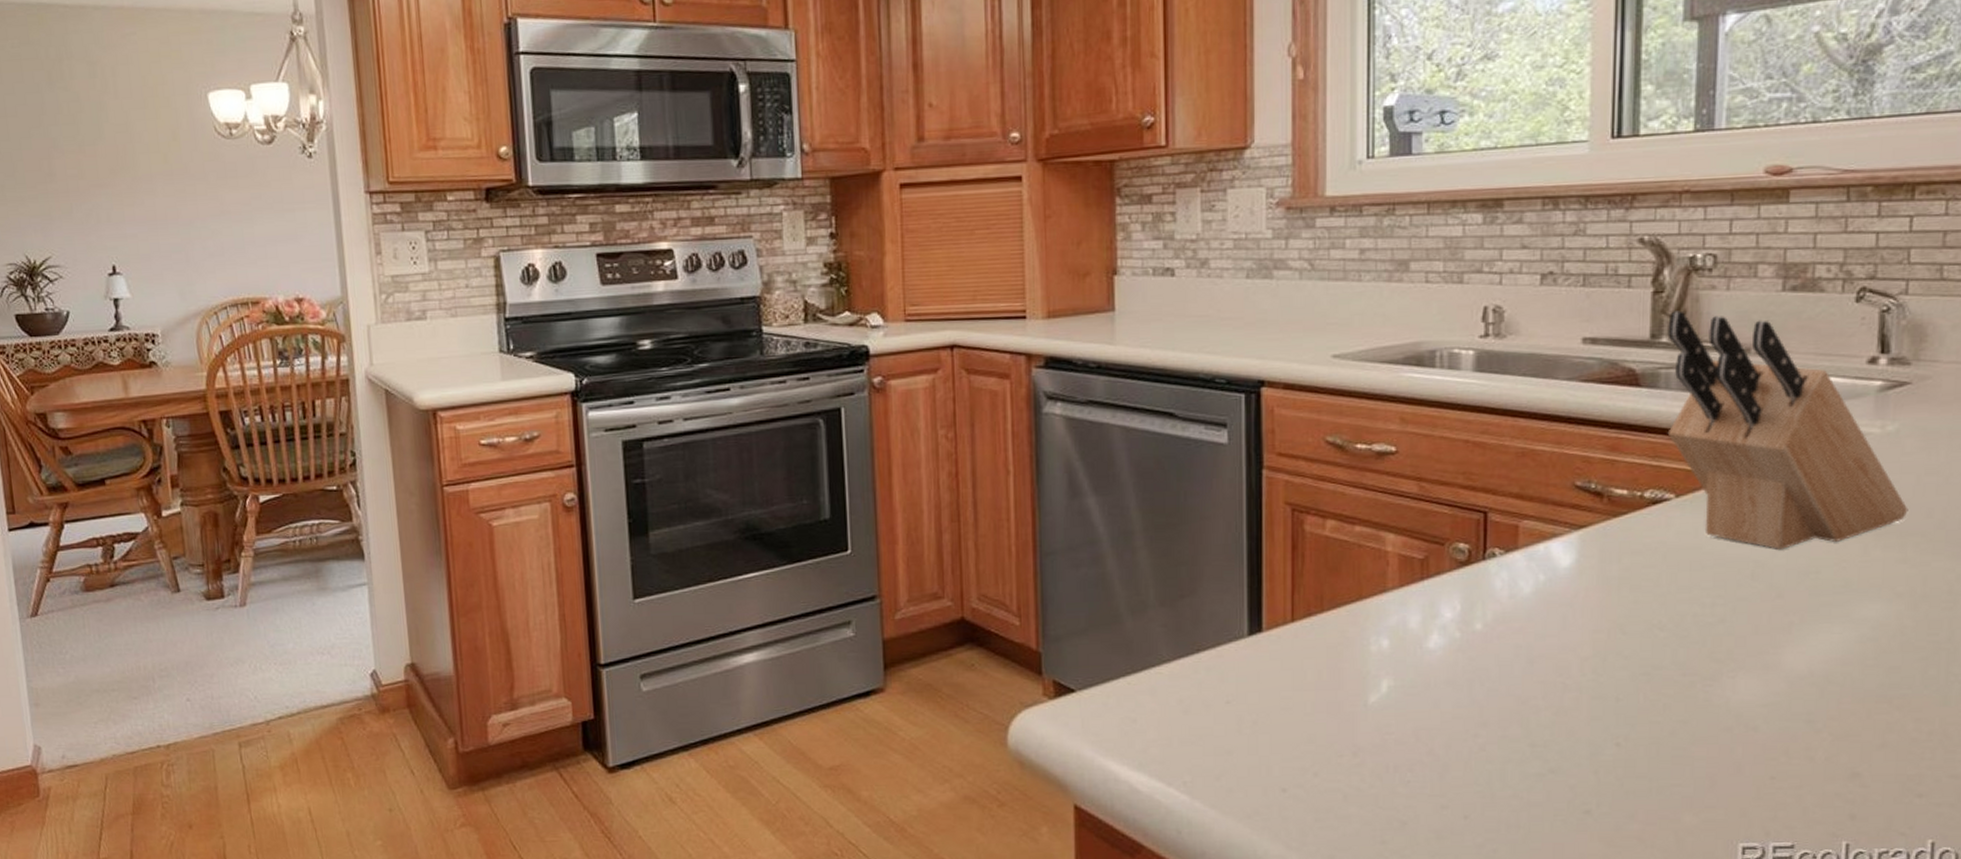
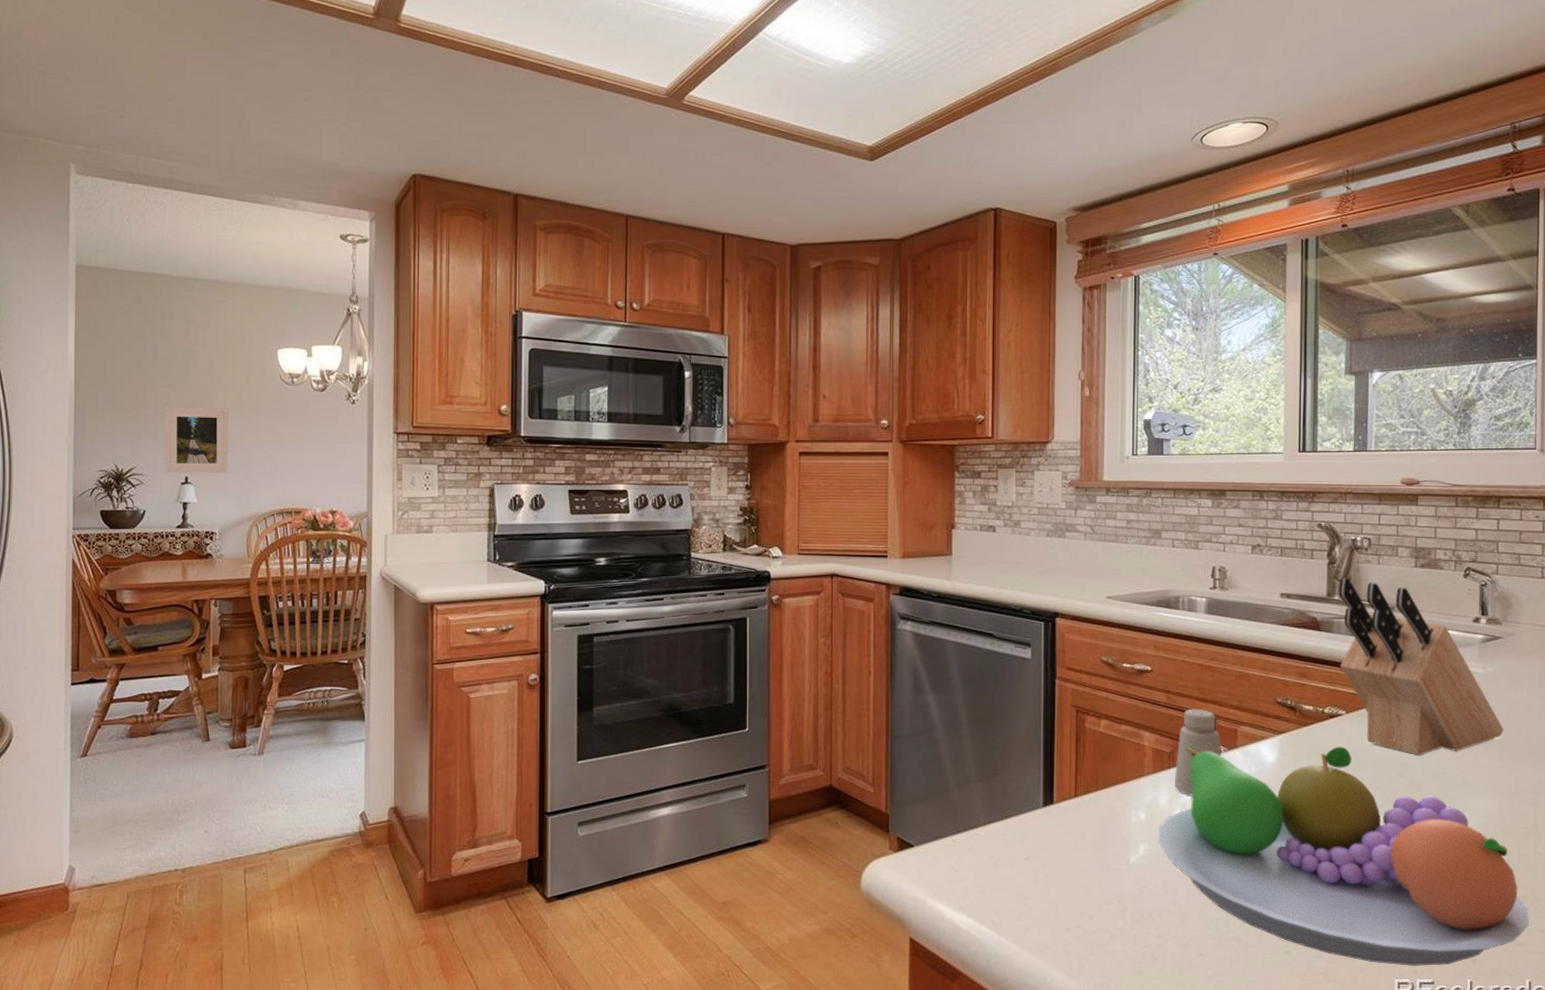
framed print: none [77,174,164,262] -> present [165,406,228,473]
fruit bowl: none [1406,542,1936,827] -> present [1158,744,1530,967]
saltshaker: none [1429,499,1496,615] -> present [1174,708,1222,796]

